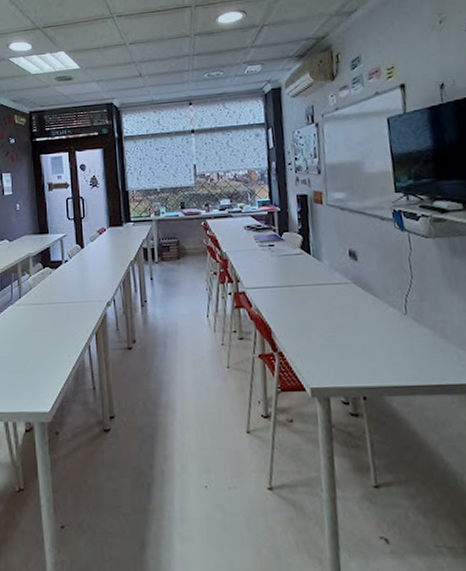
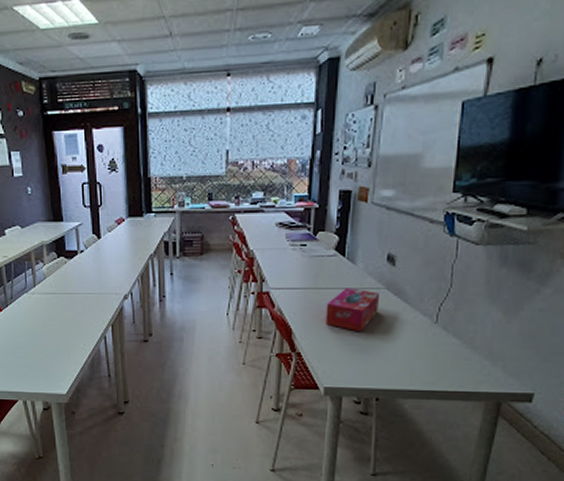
tissue box: none [300,284,350,328] -> present [325,288,380,332]

